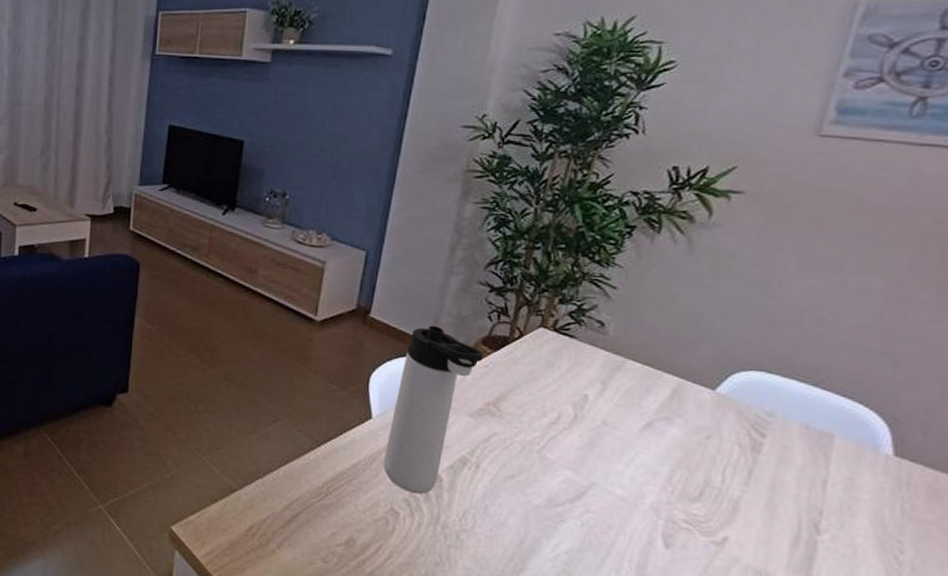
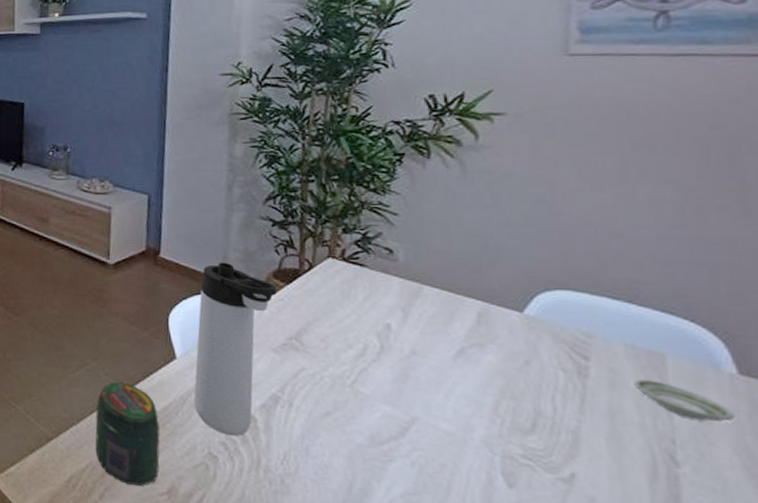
jar: none [278,438,346,537] -> present [95,381,160,486]
saucer: none [799,456,880,497] -> present [633,379,735,421]

